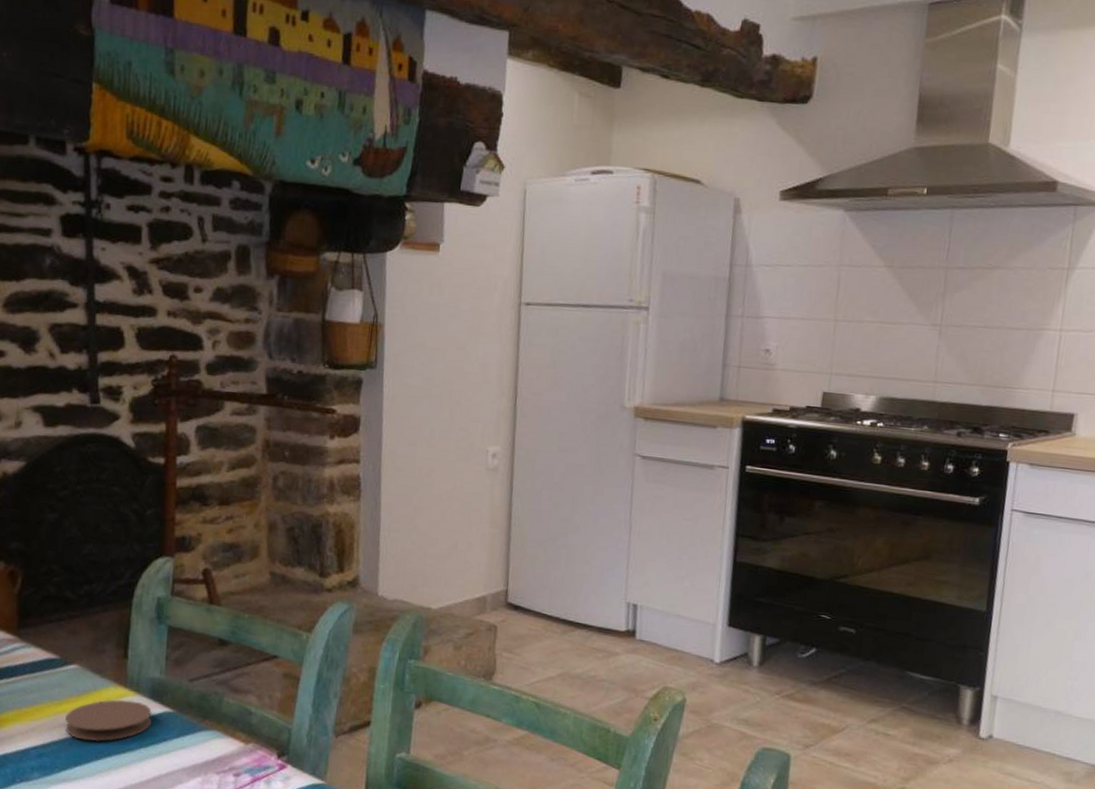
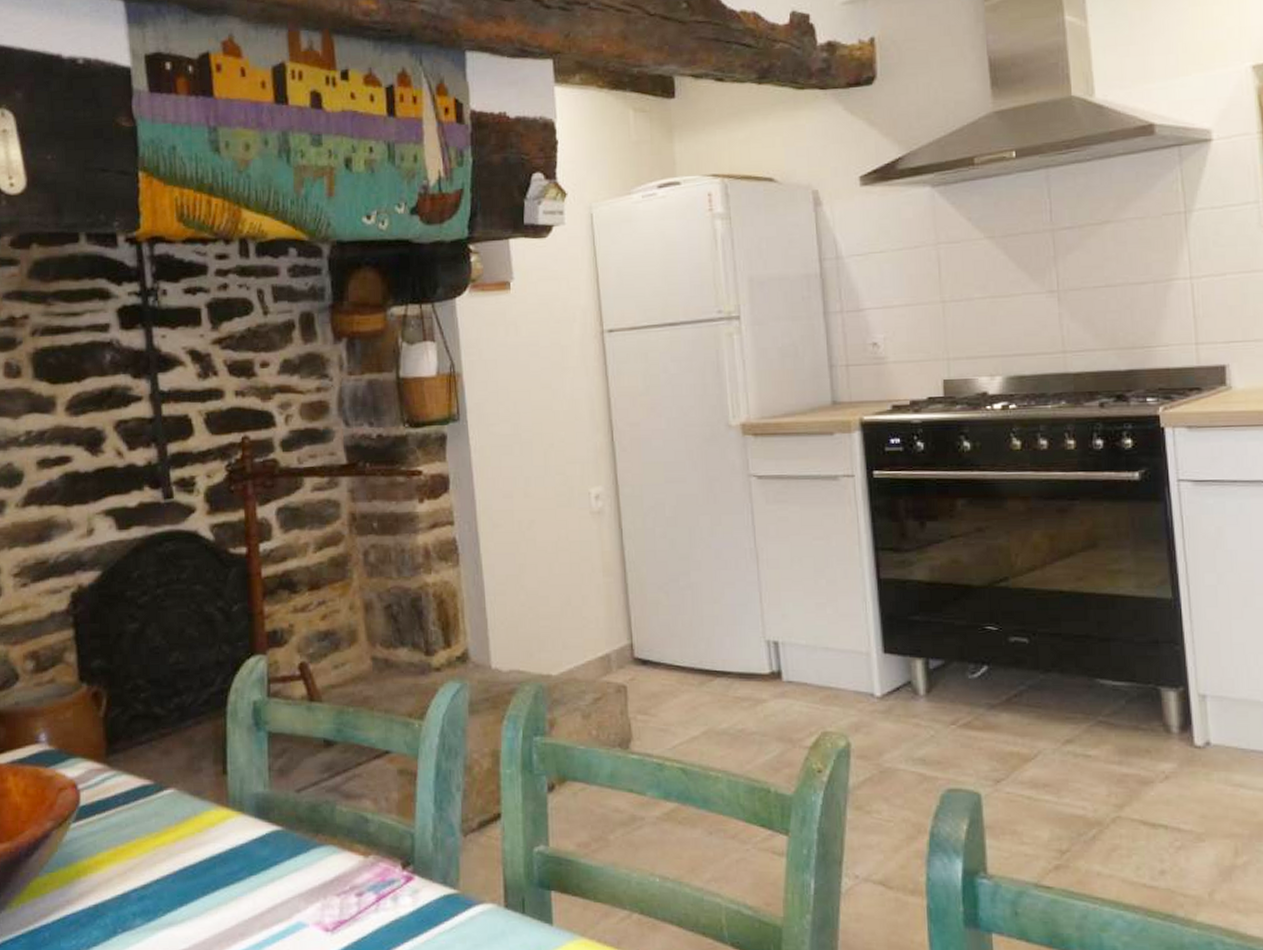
coaster: present [64,700,152,741] -> none [164,822,260,875]

